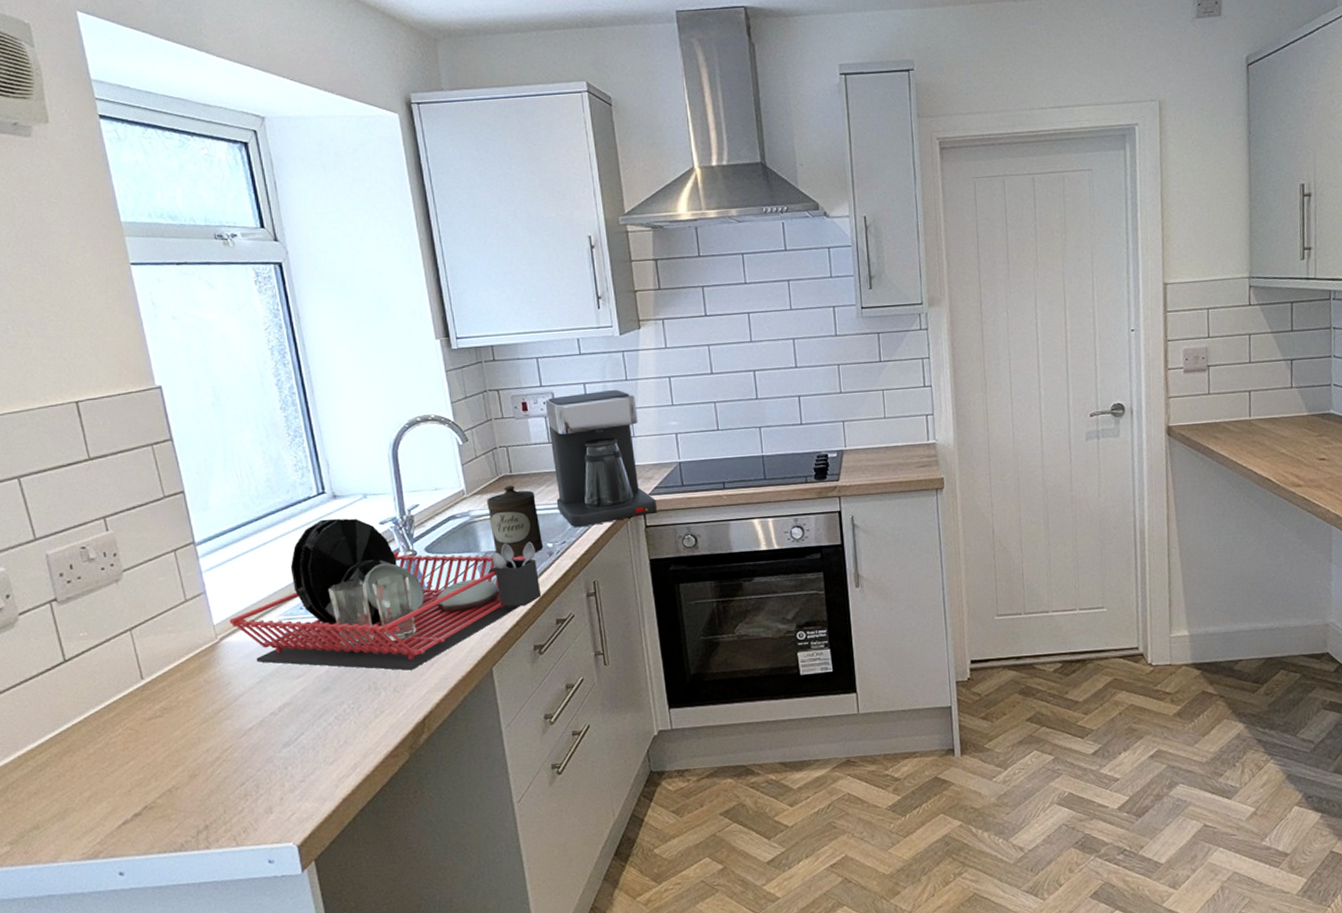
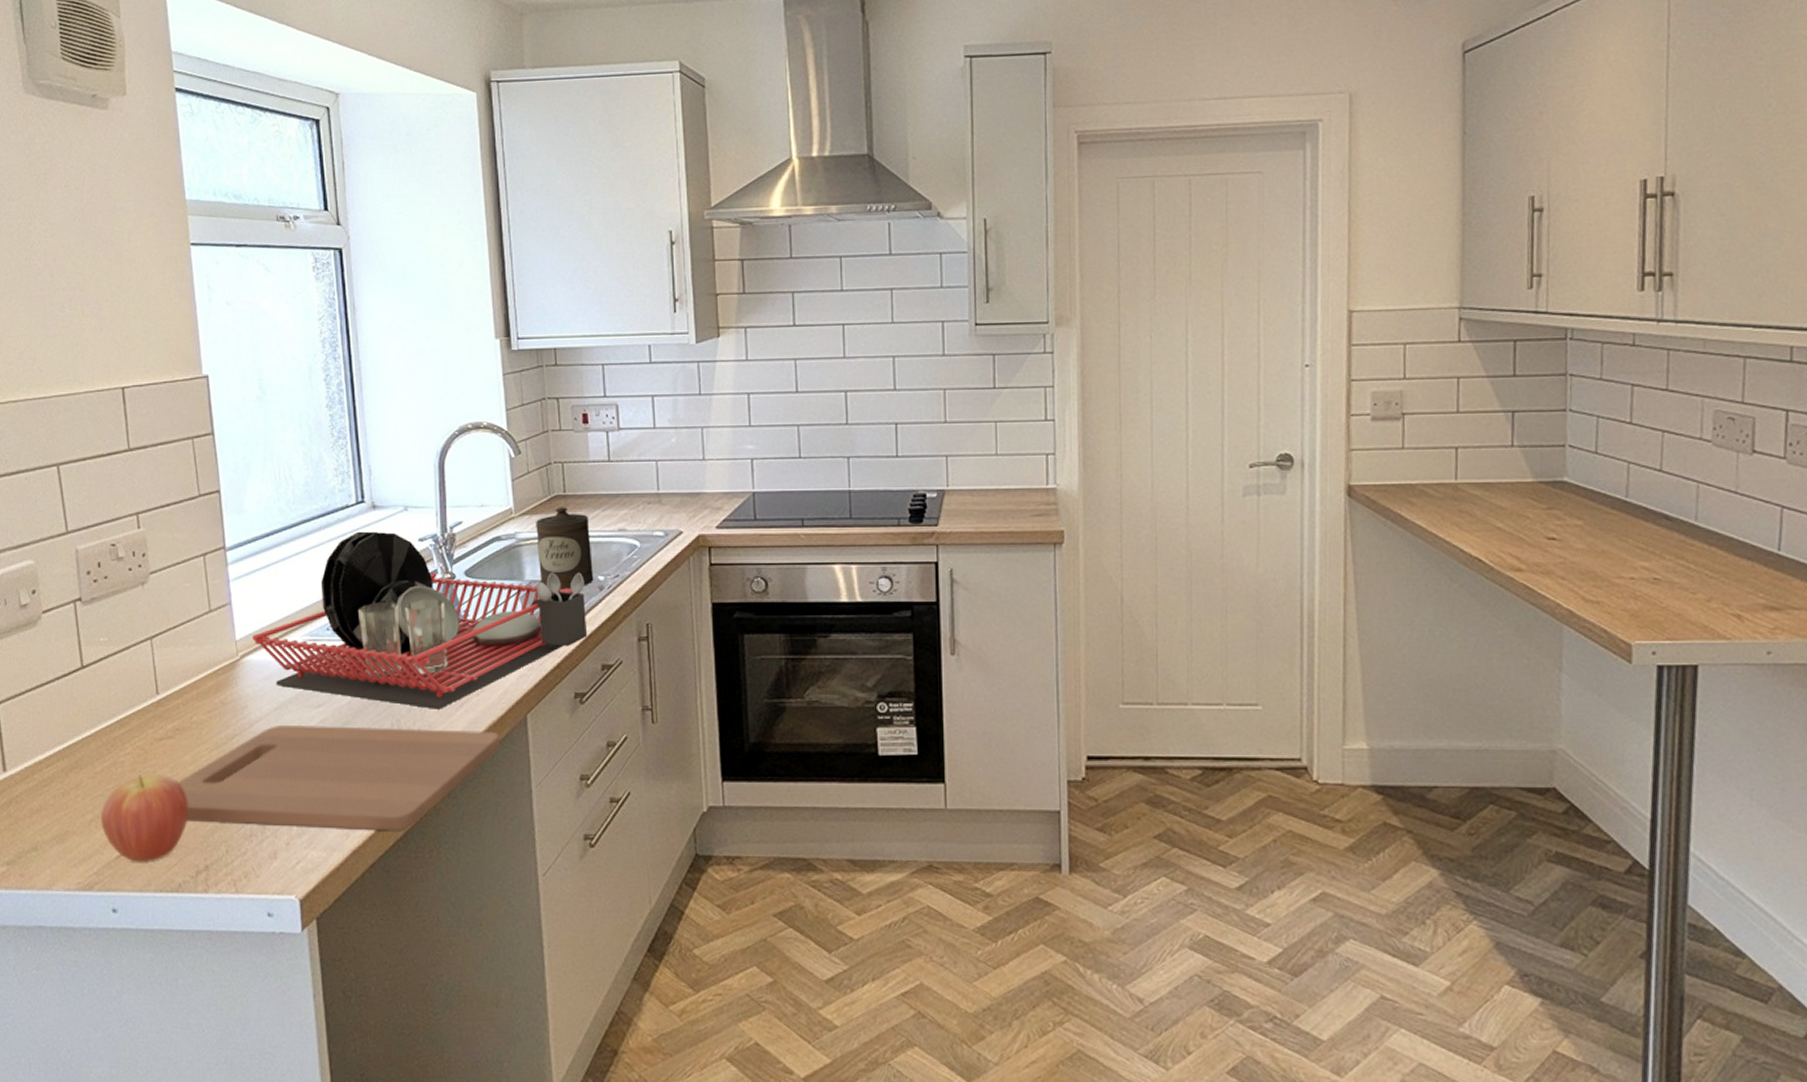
fruit: none [98,750,184,830] -> present [101,775,188,862]
cutting board: none [171,684,470,788] -> present [178,724,499,830]
coffee maker: present [545,390,657,528] -> none [608,405,724,560]

